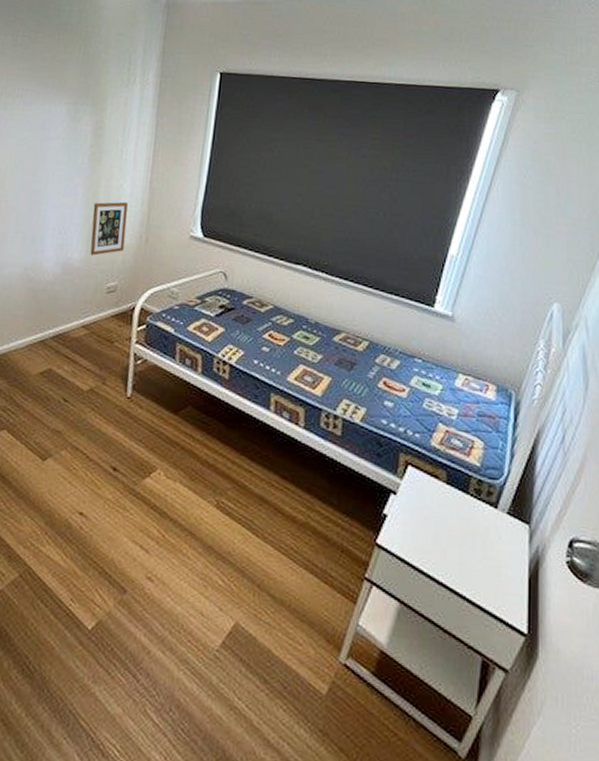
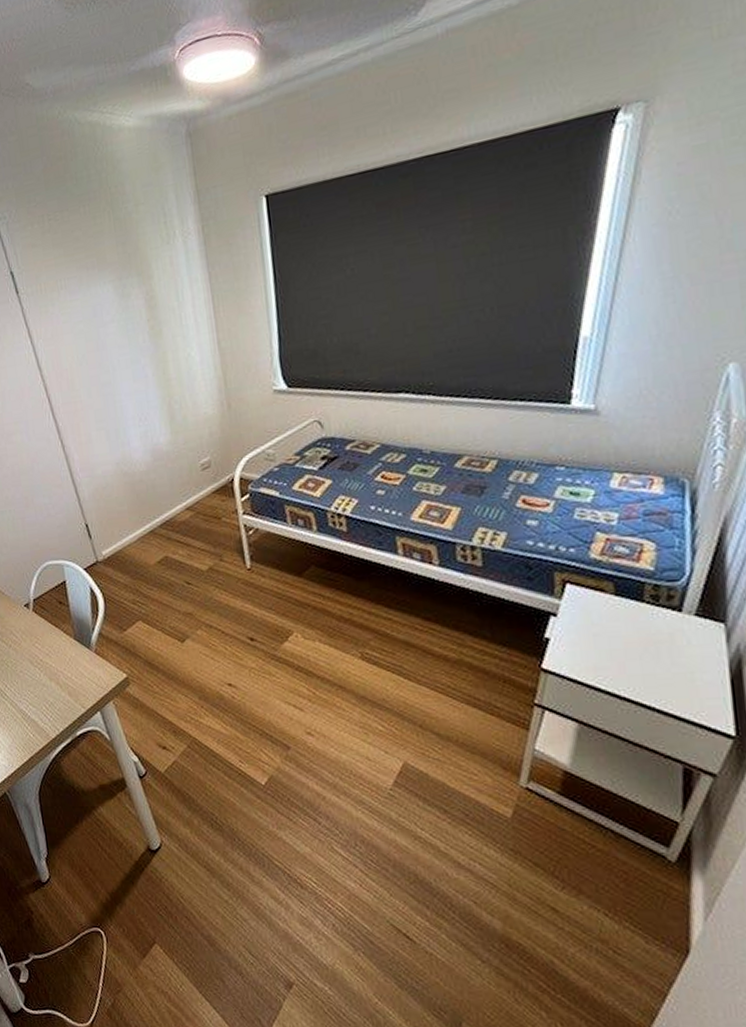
picture frame: present [90,201,128,256] -> none [166,370,208,436]

